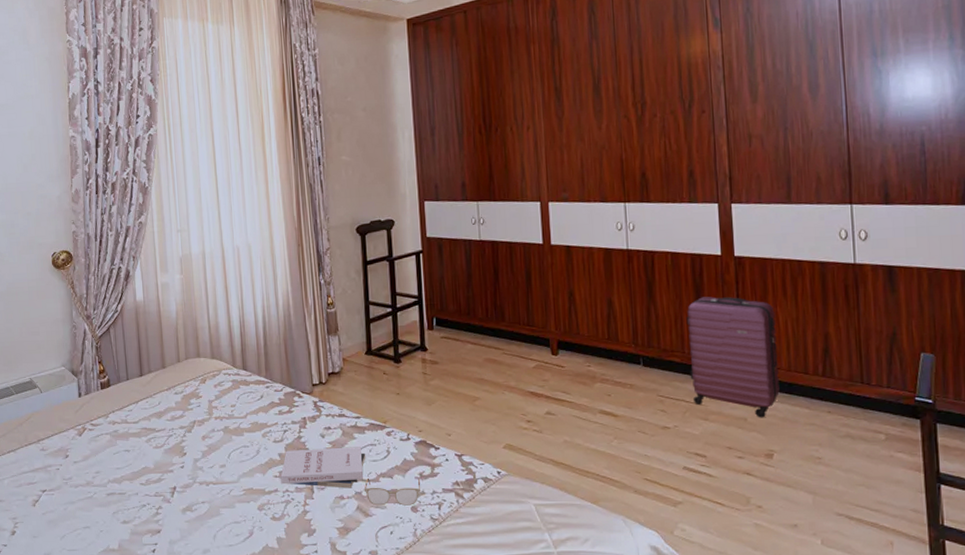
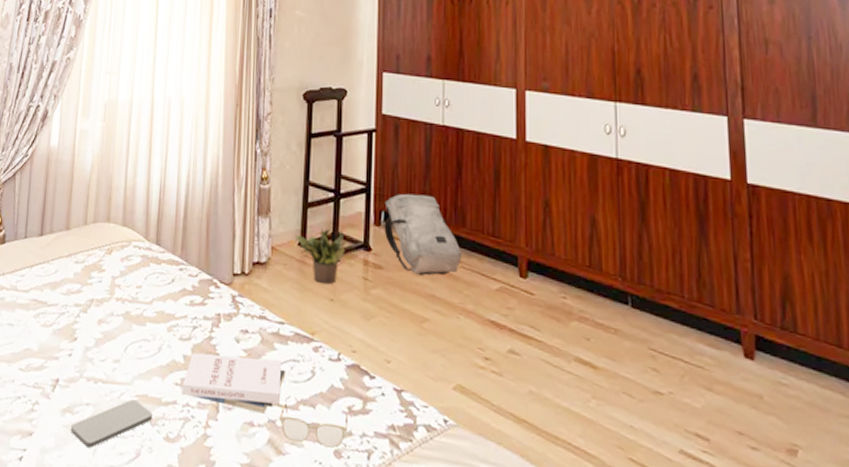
smartphone: none [191,493,259,534] -> present [70,399,153,448]
potted plant: none [361,336,406,383] -> present [294,228,346,285]
backpack: none [435,299,503,364] -> present [384,193,462,276]
suitcase: present [686,297,780,418] -> none [686,229,805,399]

